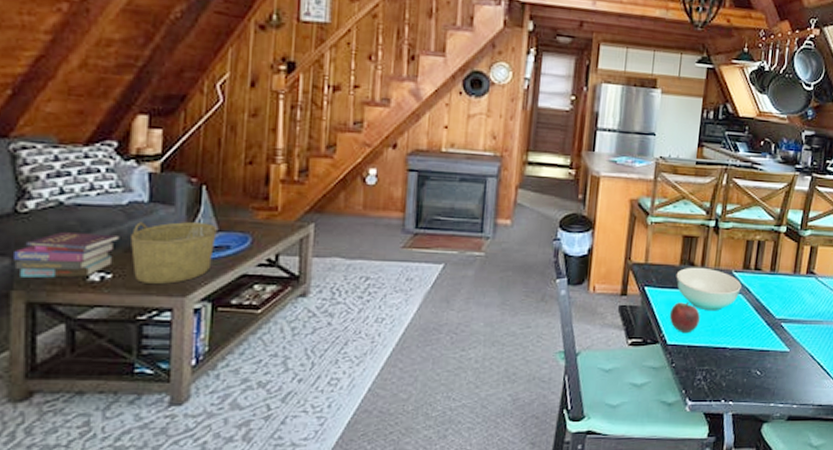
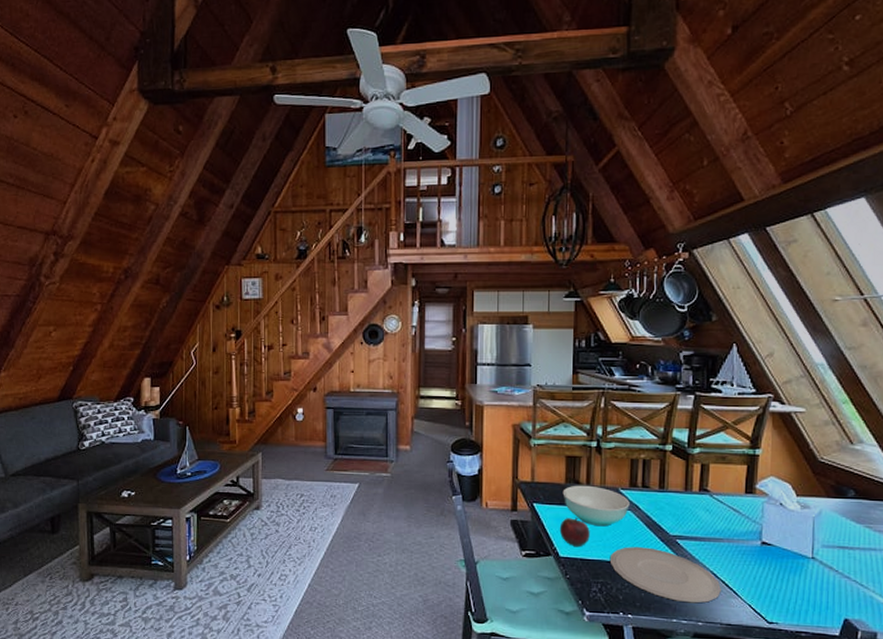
books: present [14,232,120,278] -> none [79,463,138,495]
basket: present [131,222,217,285] -> none [145,454,197,500]
plate: none [716,331,817,386] -> present [609,547,721,603]

